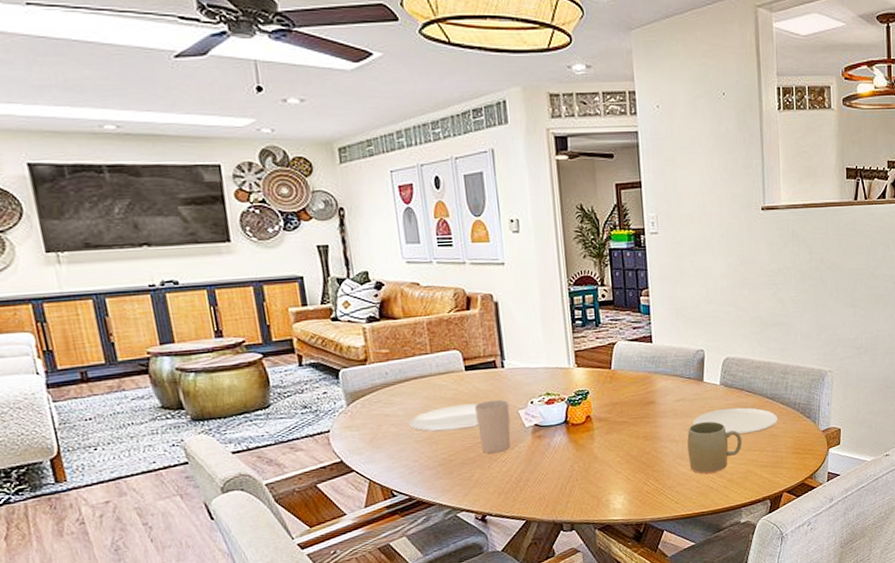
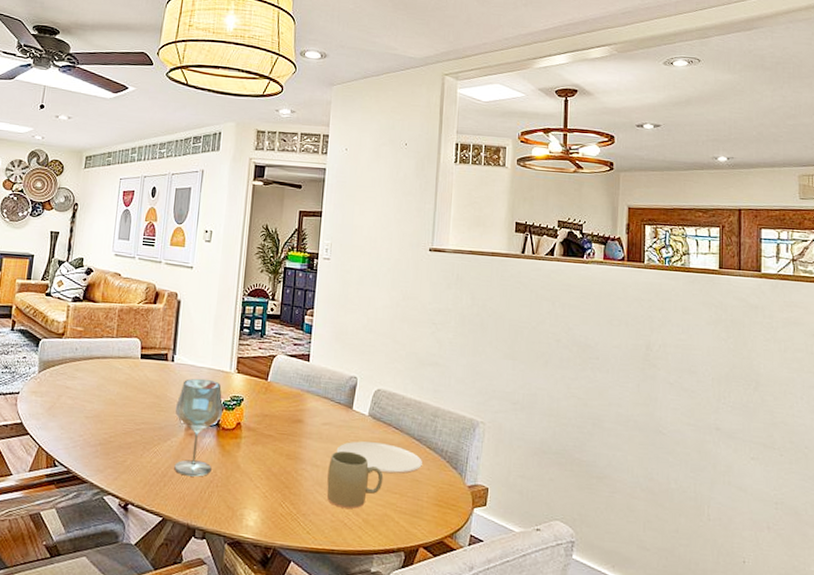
plate: present [409,403,479,433] -> none [83,389,145,415]
cup: present [474,399,511,454] -> none [139,390,171,443]
wine glass: none [516,379,570,477] -> present [174,378,223,477]

